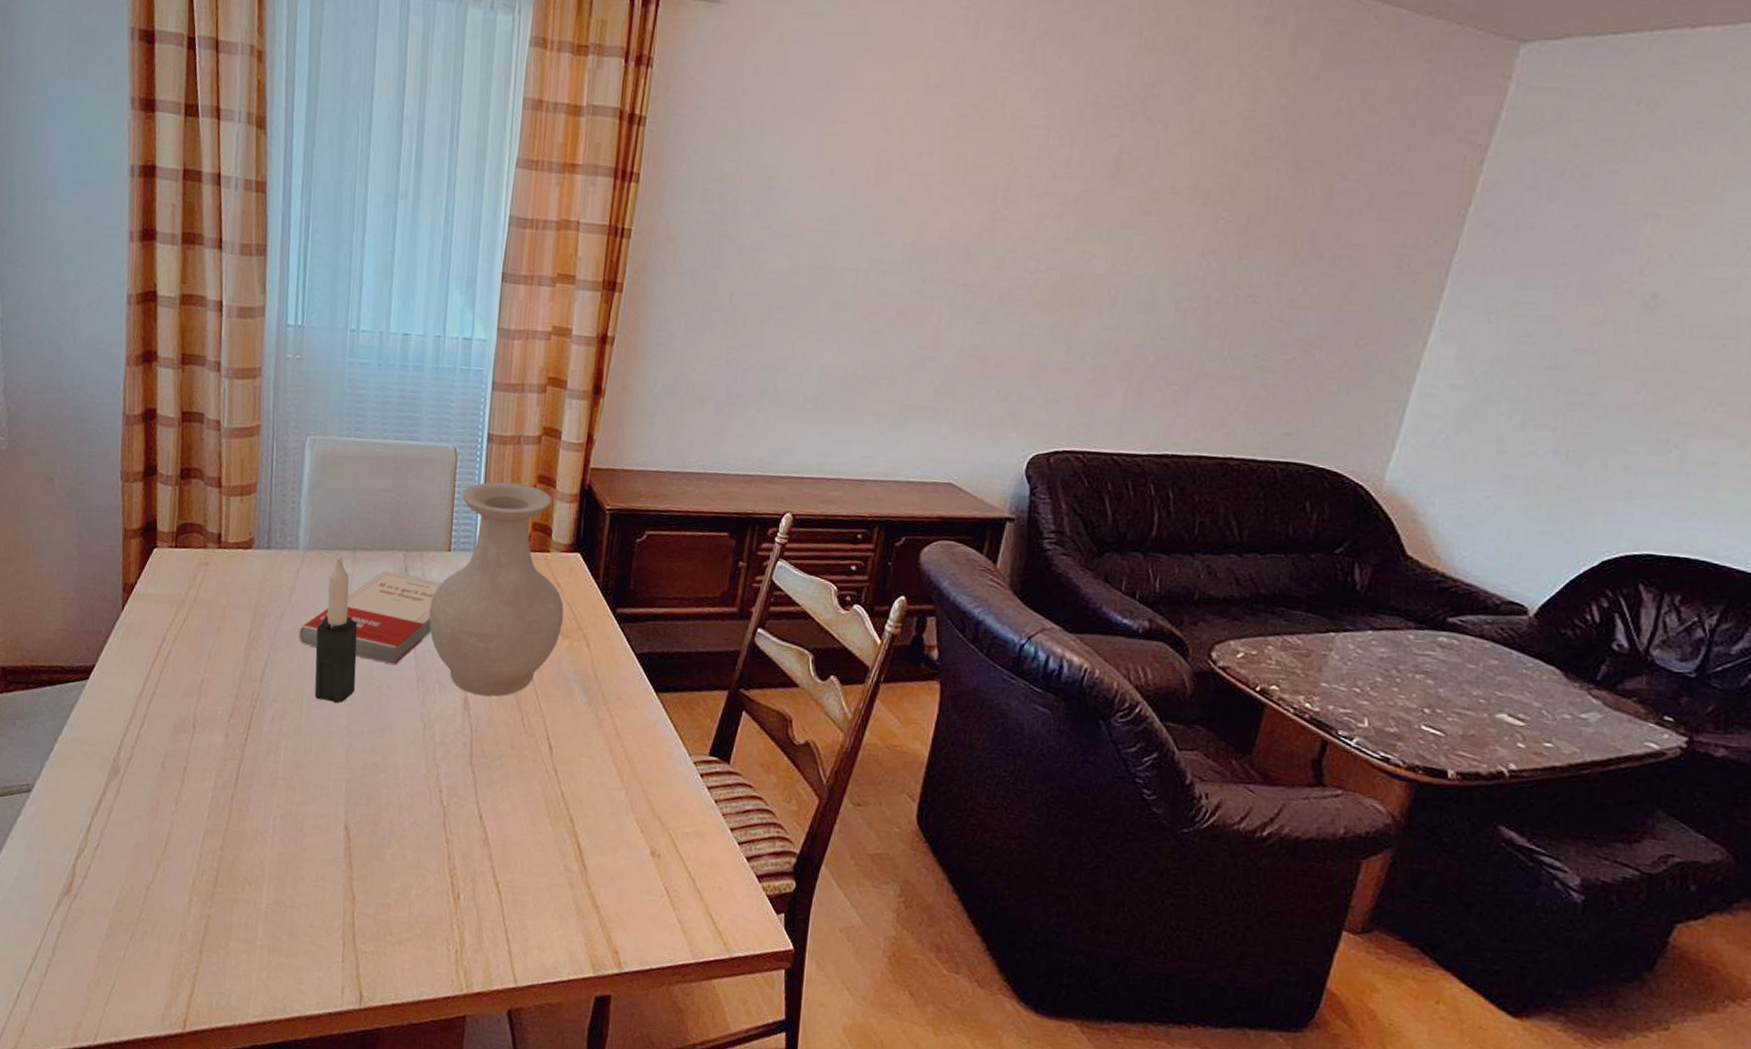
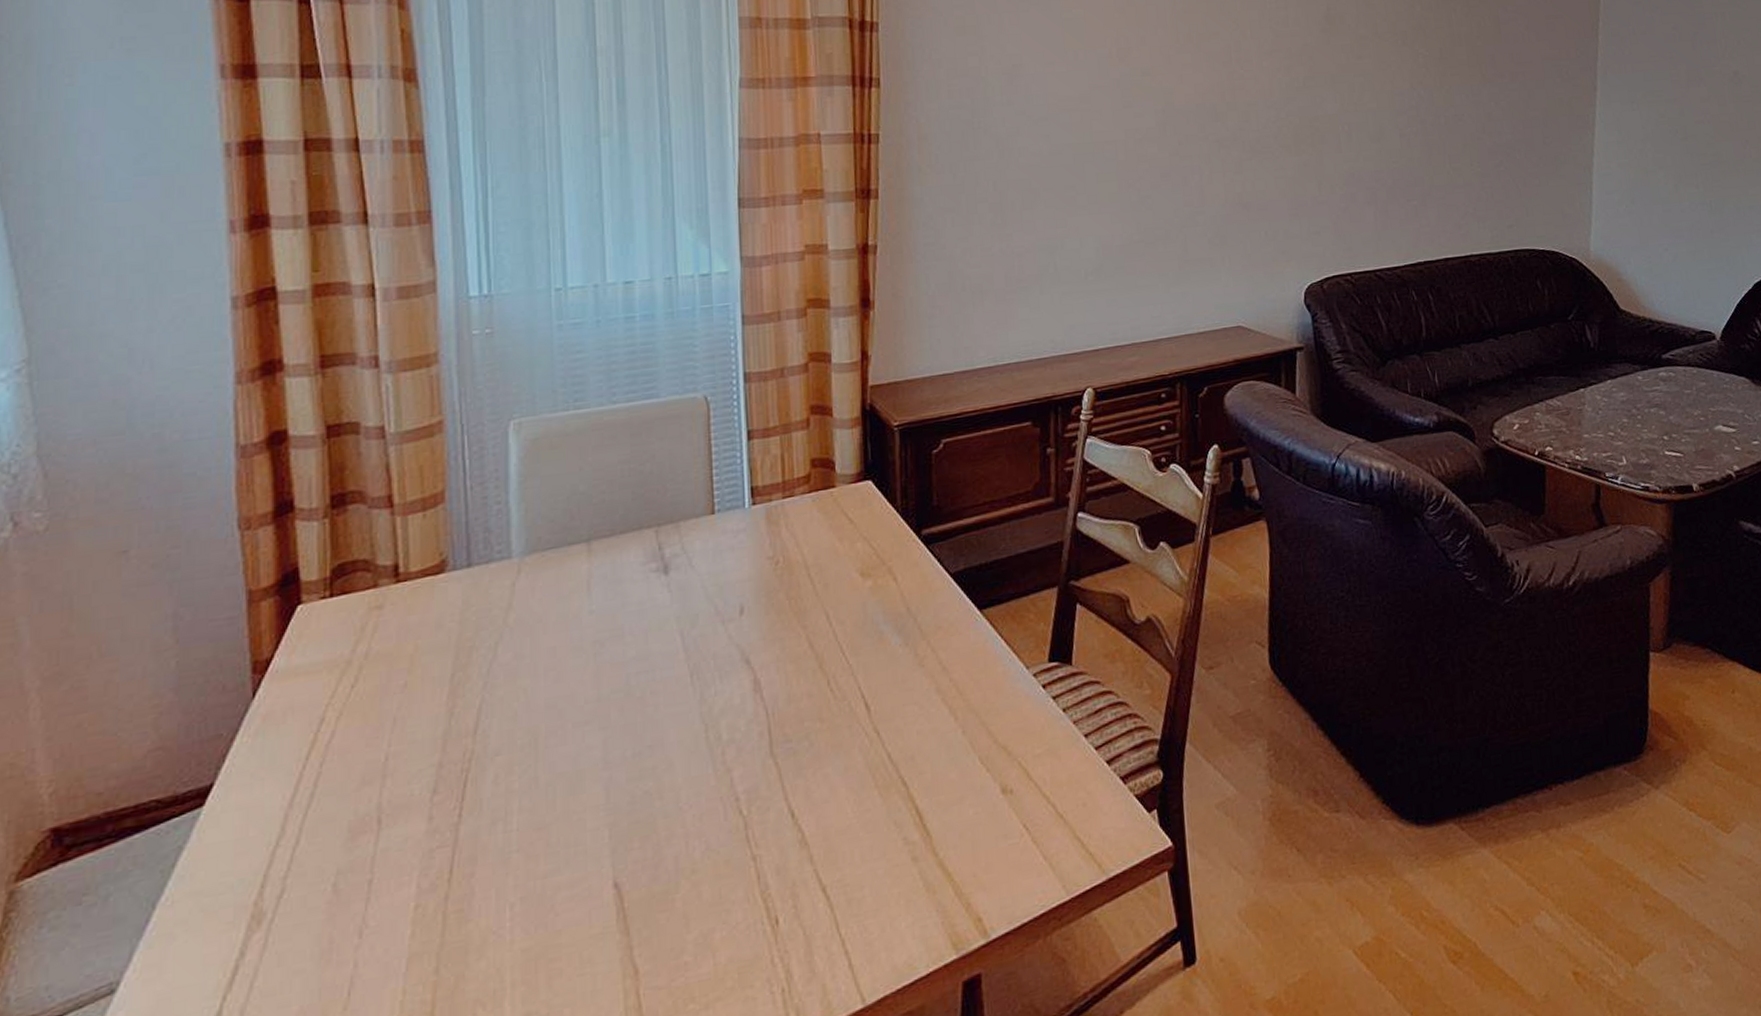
book: present [298,570,442,666] -> none [521,551,708,673]
candle: present [314,556,358,704] -> none [546,552,609,735]
vase: present [429,481,564,697] -> none [696,419,862,672]

